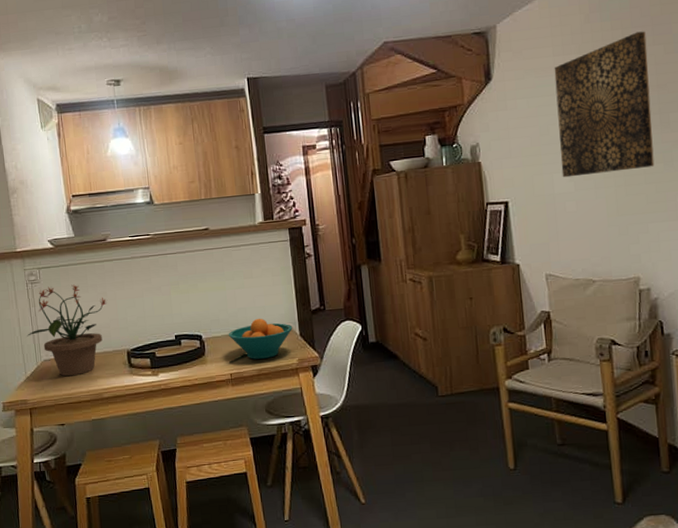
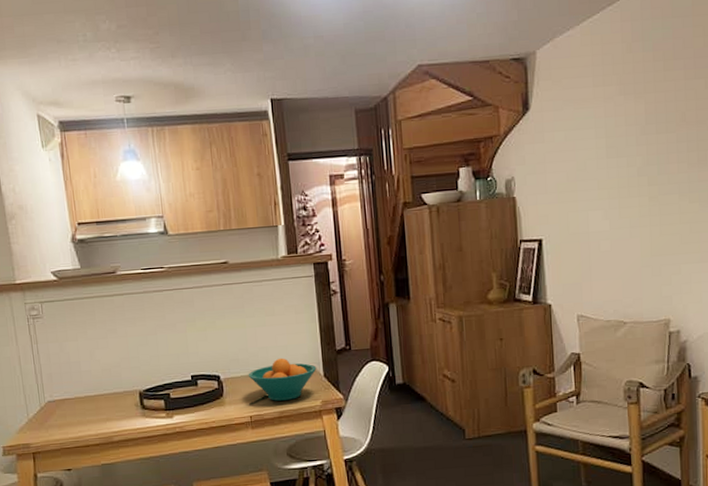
potted plant: present [27,284,107,377] -> none [29,320,117,419]
wall art: present [554,31,655,178] -> none [593,63,690,216]

